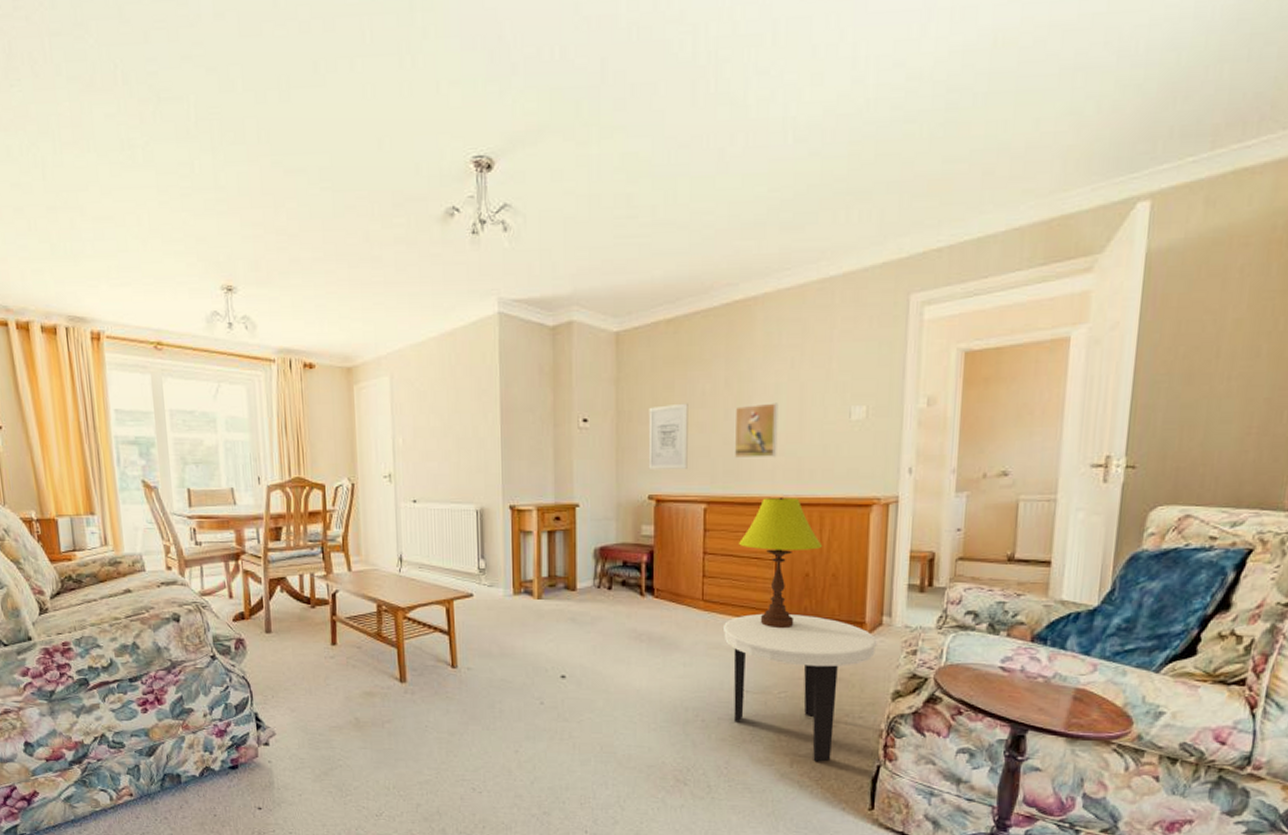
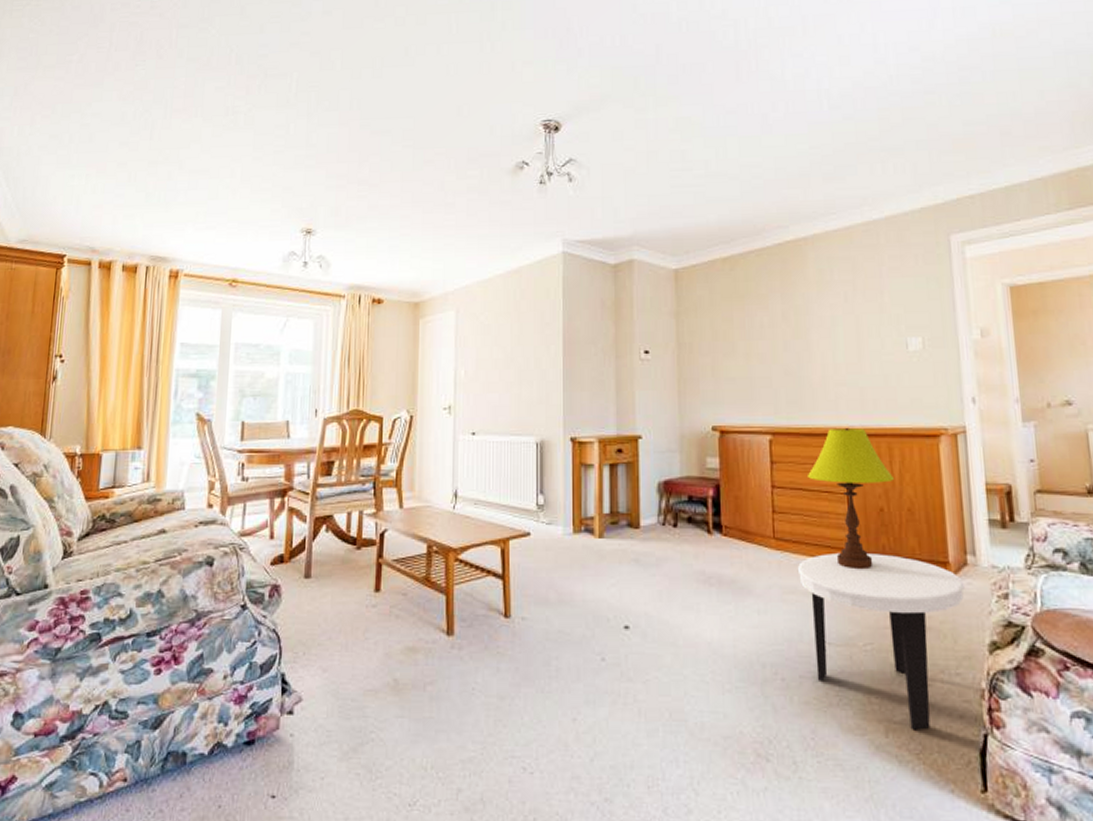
wall art: present [648,403,688,471] -> none [709,335,750,401]
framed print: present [734,403,779,459] -> none [793,334,839,389]

